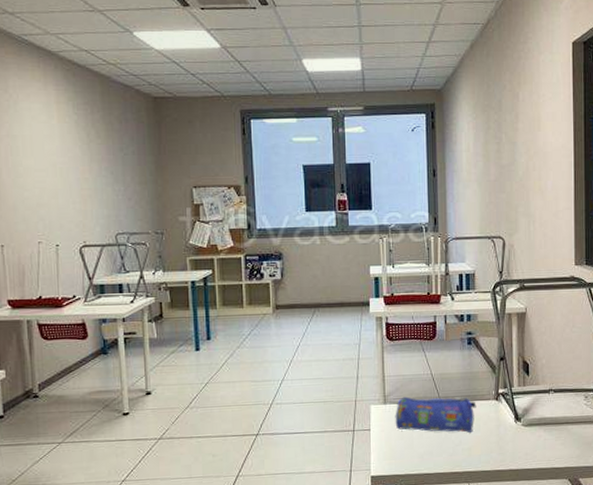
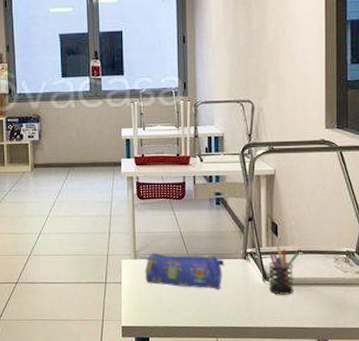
pen holder: none [520,386,550,435] -> present [268,246,299,295]

